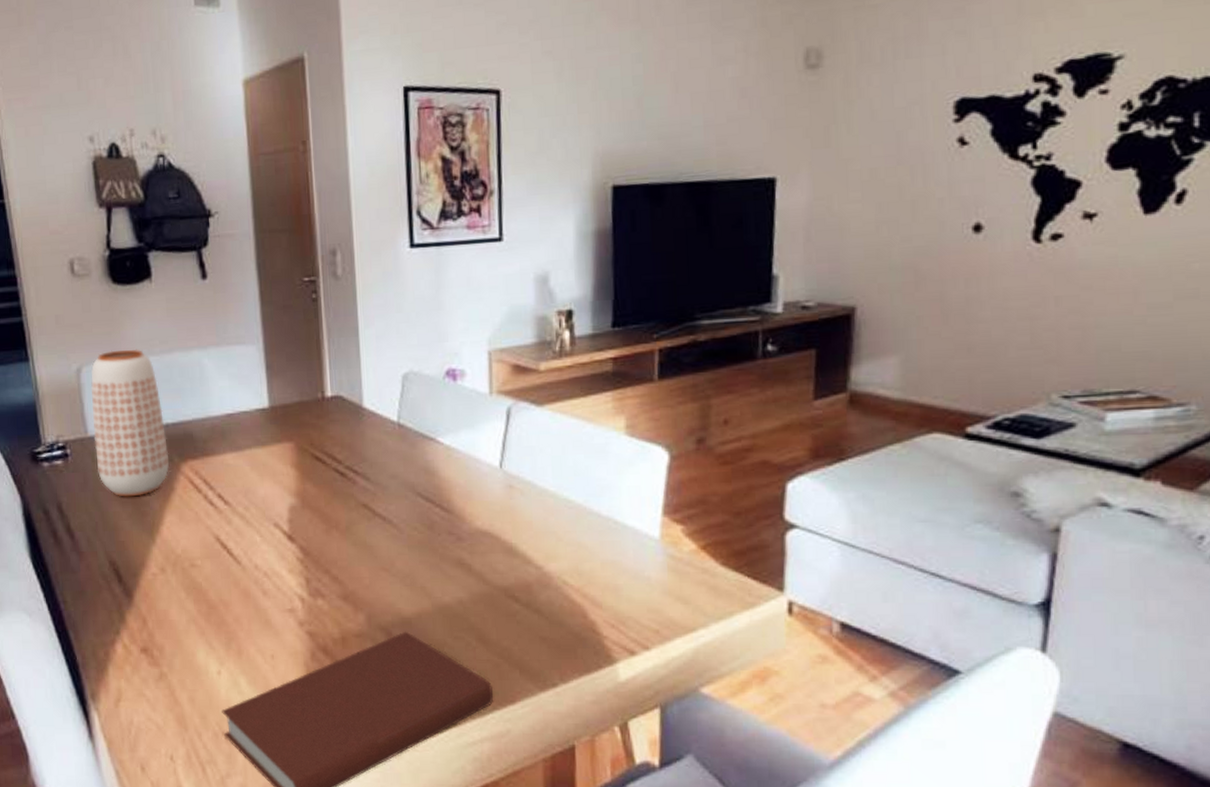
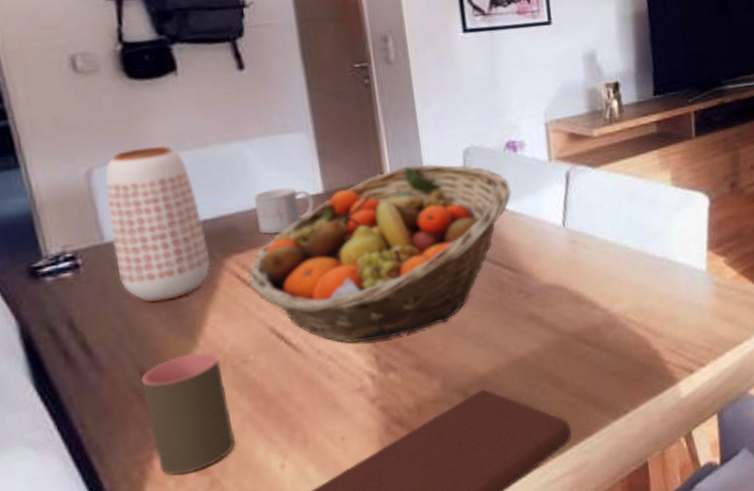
cup: none [110,550,182,663] -> present [141,352,236,475]
fruit basket: none [200,386,448,564] -> present [249,163,511,343]
mug: none [208,399,260,444] -> present [253,187,314,234]

